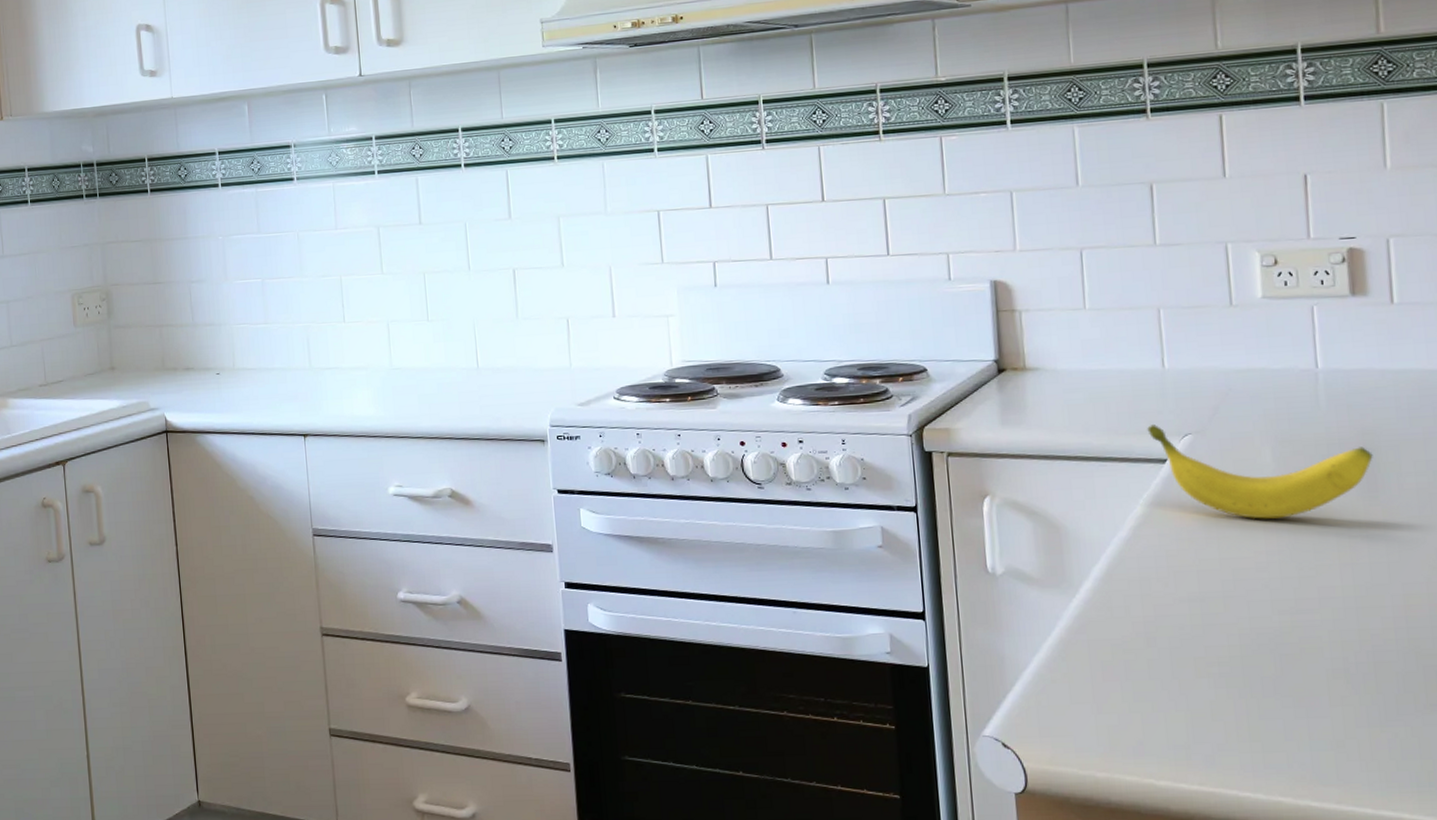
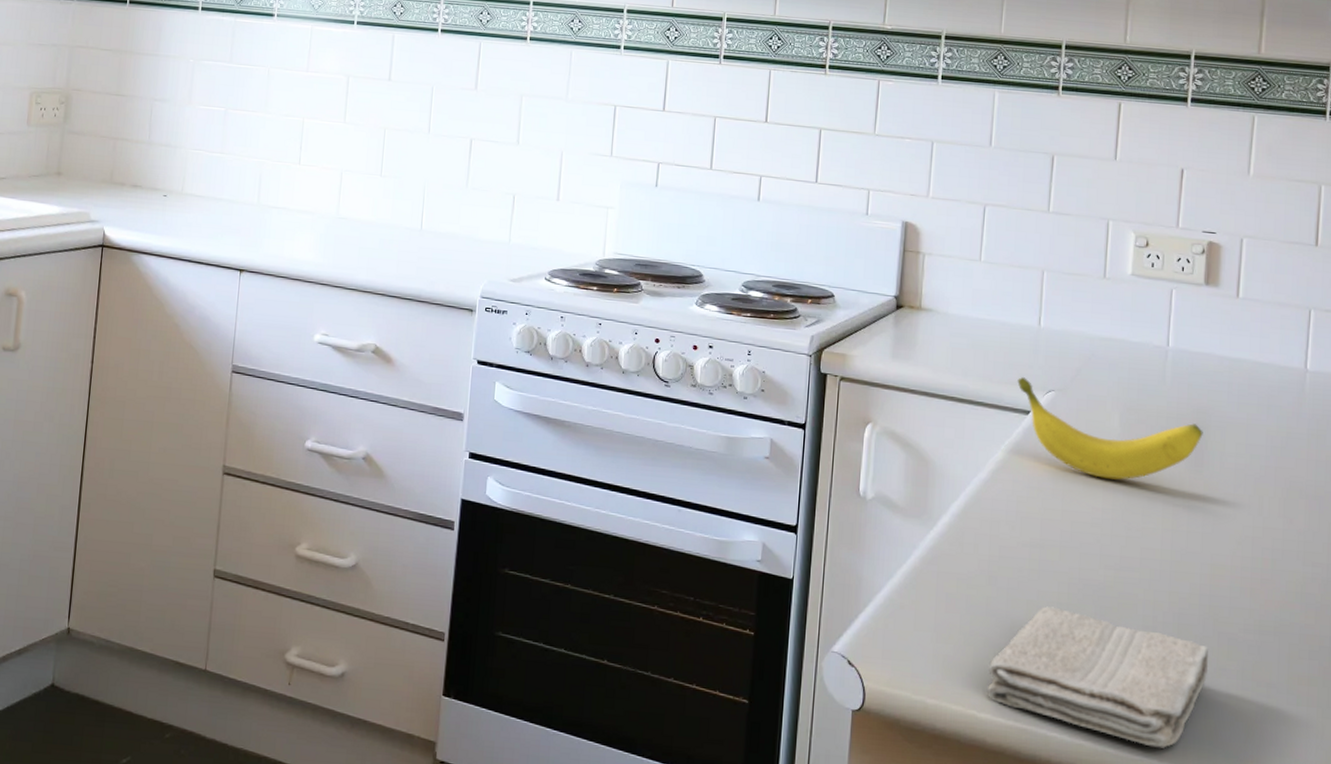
washcloth: none [1160,661,1417,796] -> present [987,606,1209,748]

